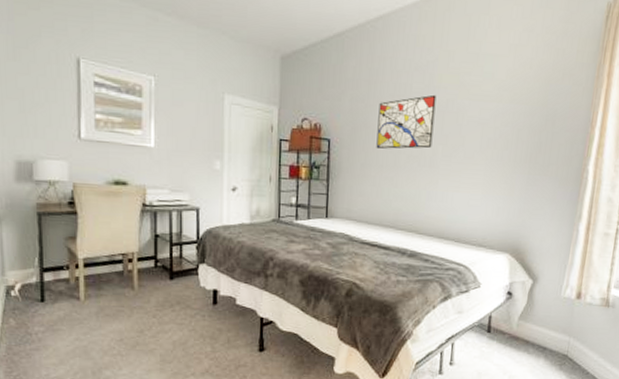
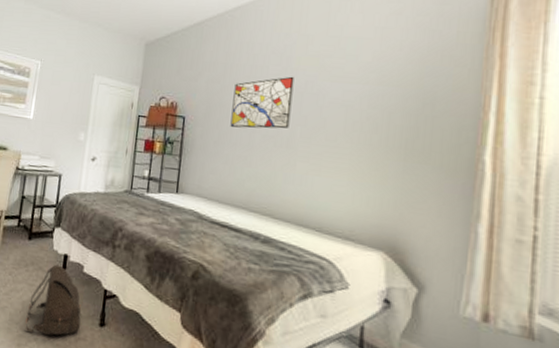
satchel: none [179,300,240,369] -> present [25,264,81,336]

